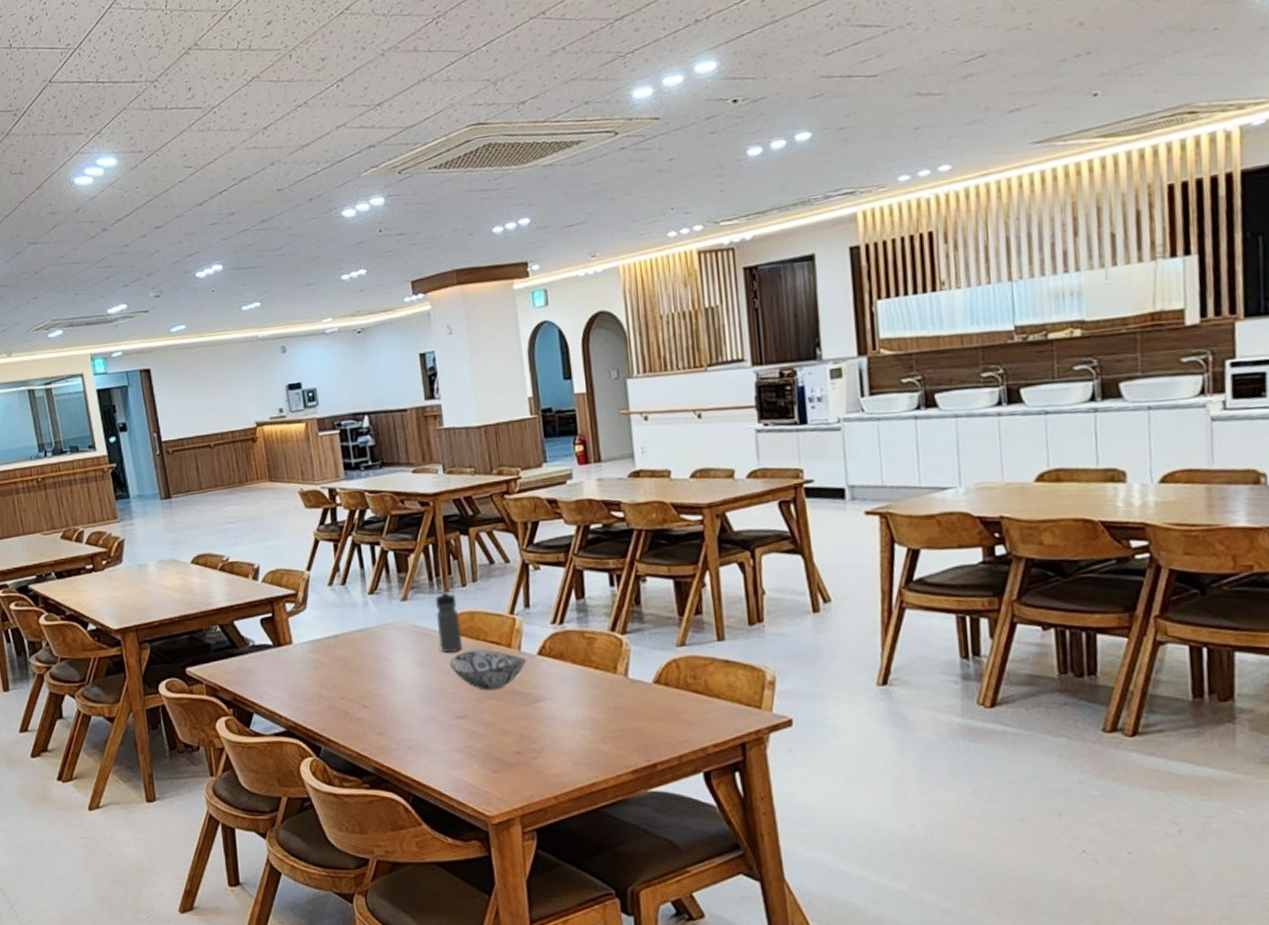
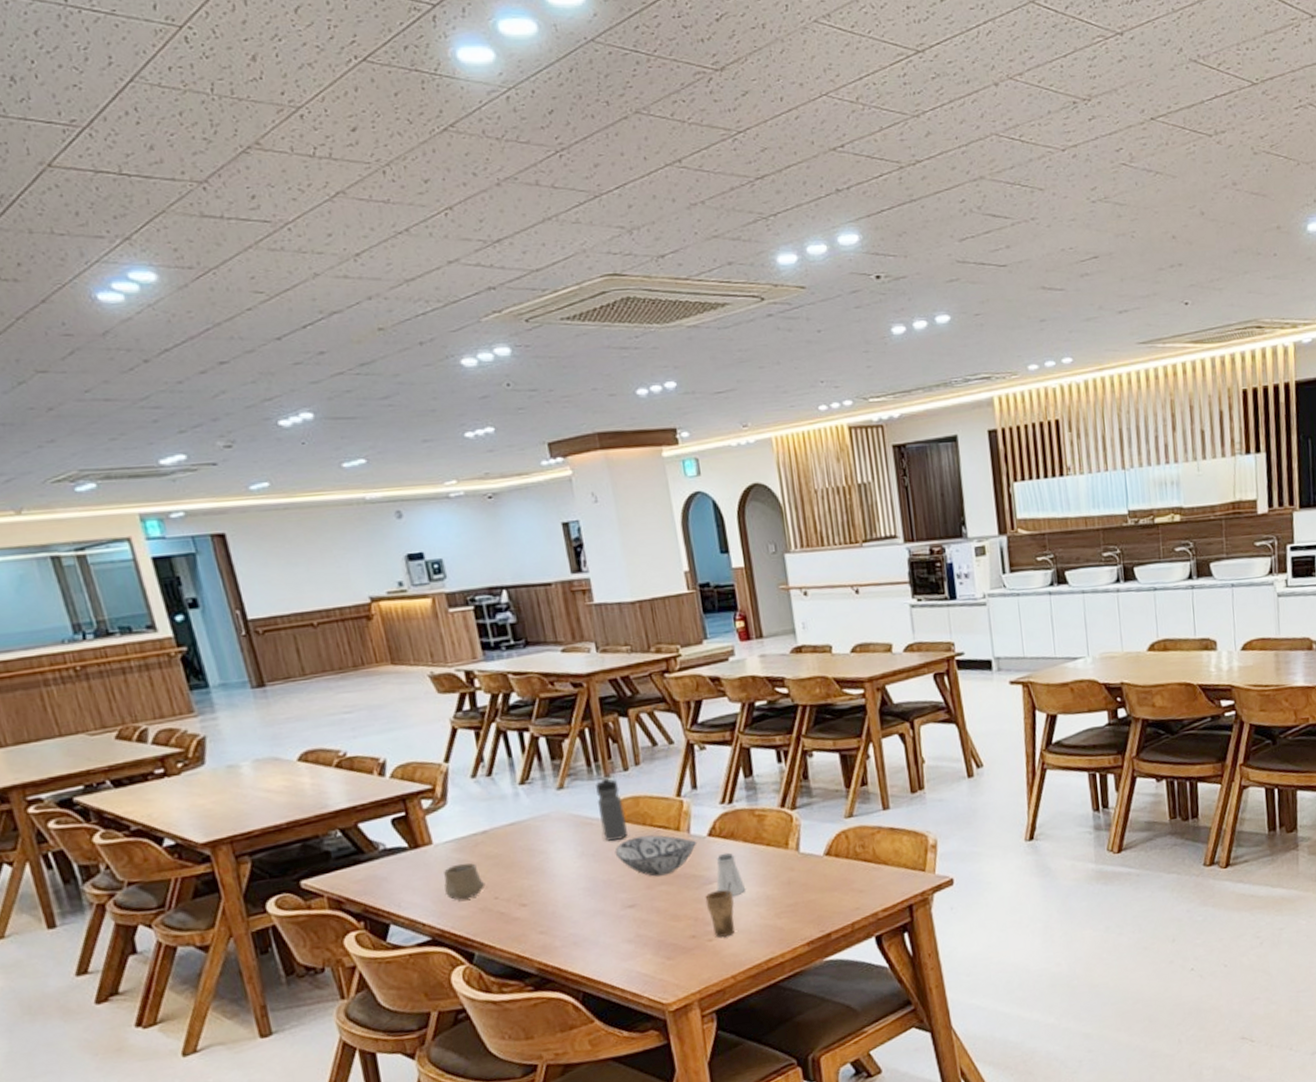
cup: none [300,663,334,697] -> present [444,863,486,900]
cup: none [532,702,560,756] -> present [705,882,735,937]
saltshaker: none [543,672,573,717] -> present [716,852,746,897]

